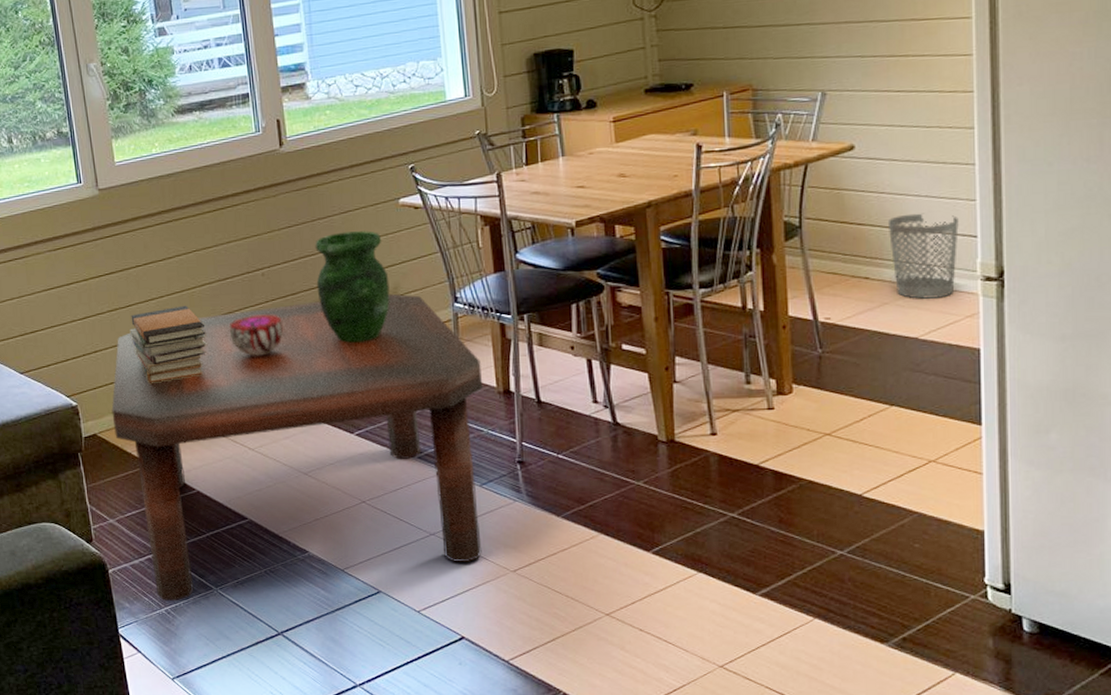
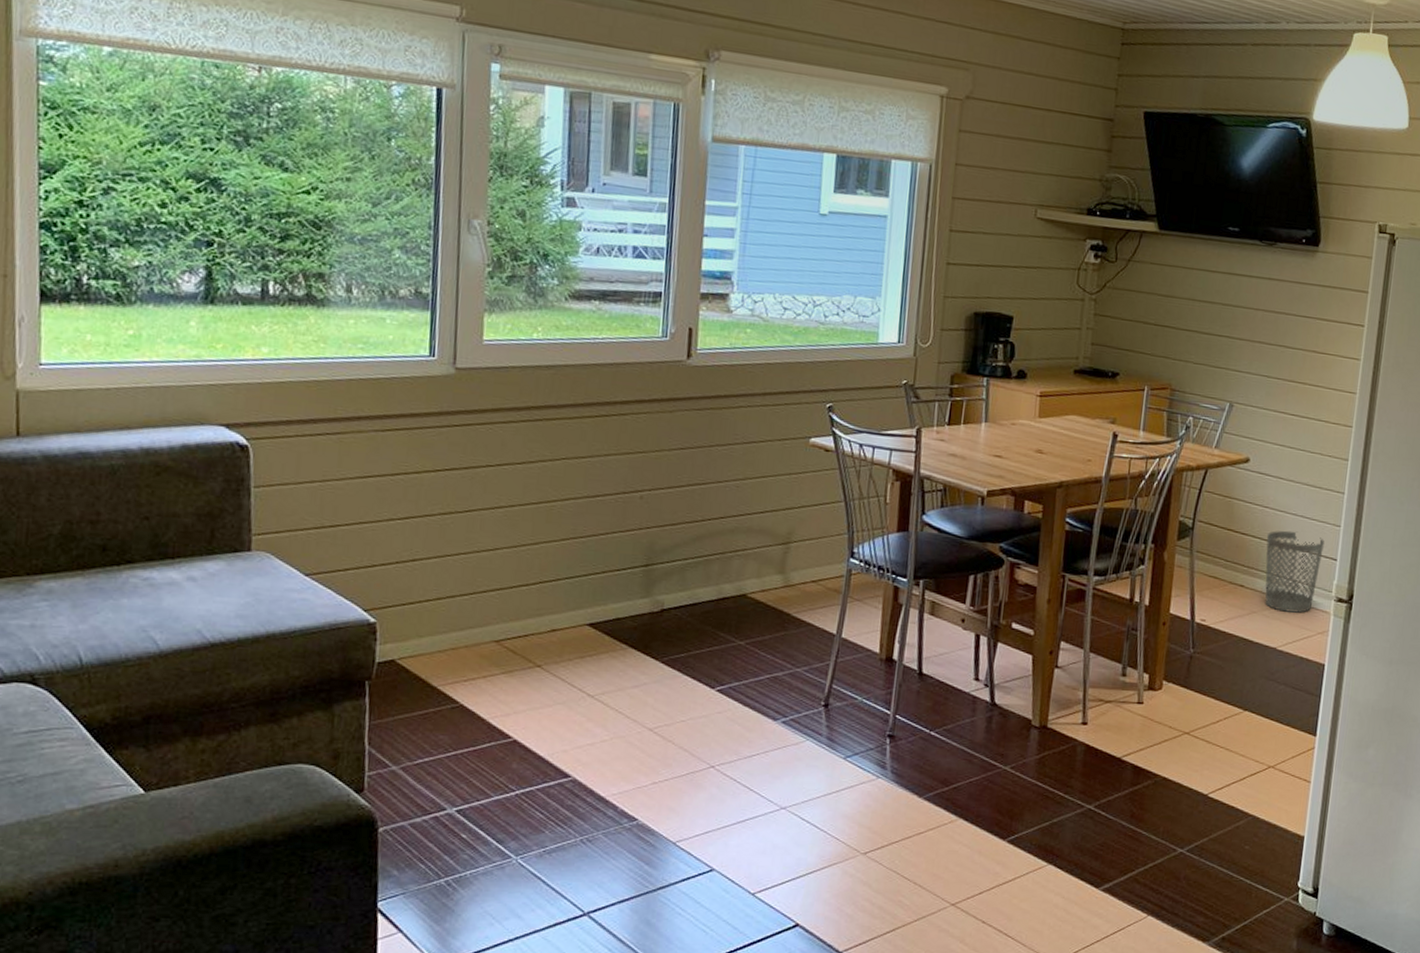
coffee table: present [111,293,484,602] -> none [419,535,867,871]
book stack: present [129,305,207,383] -> none [462,519,561,606]
decorative bowl: present [229,314,284,356] -> none [588,542,655,590]
vase: present [315,231,390,343] -> none [701,463,784,589]

